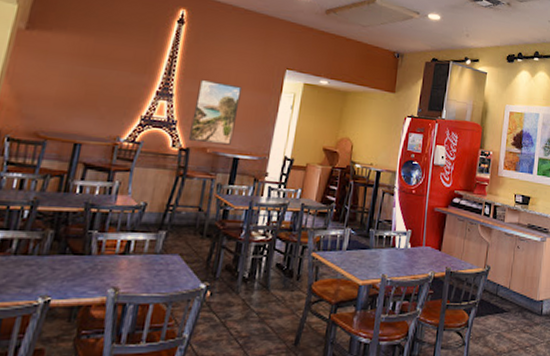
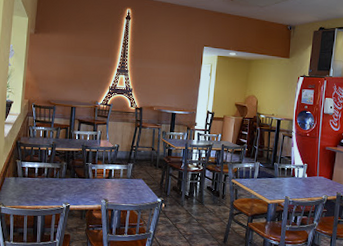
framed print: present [189,79,242,145] -> none [141,58,173,104]

